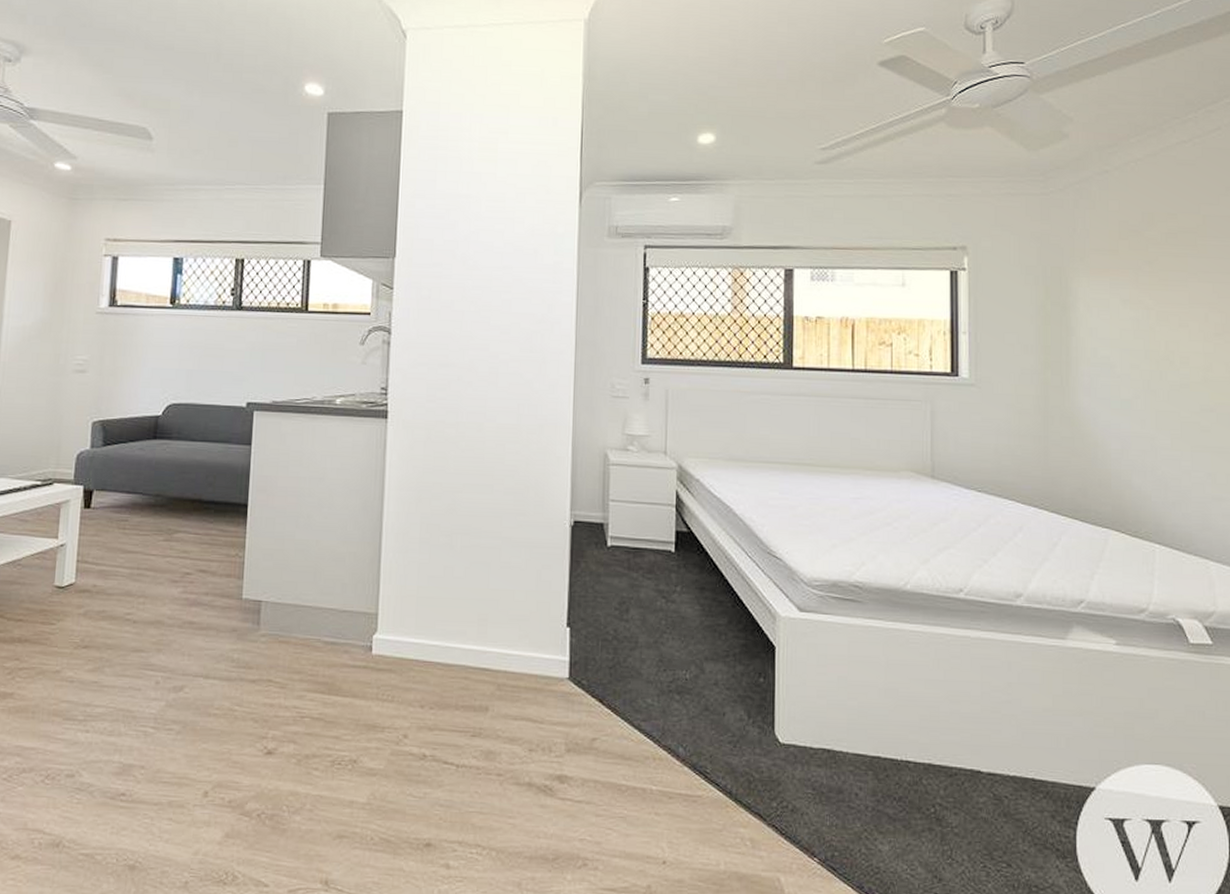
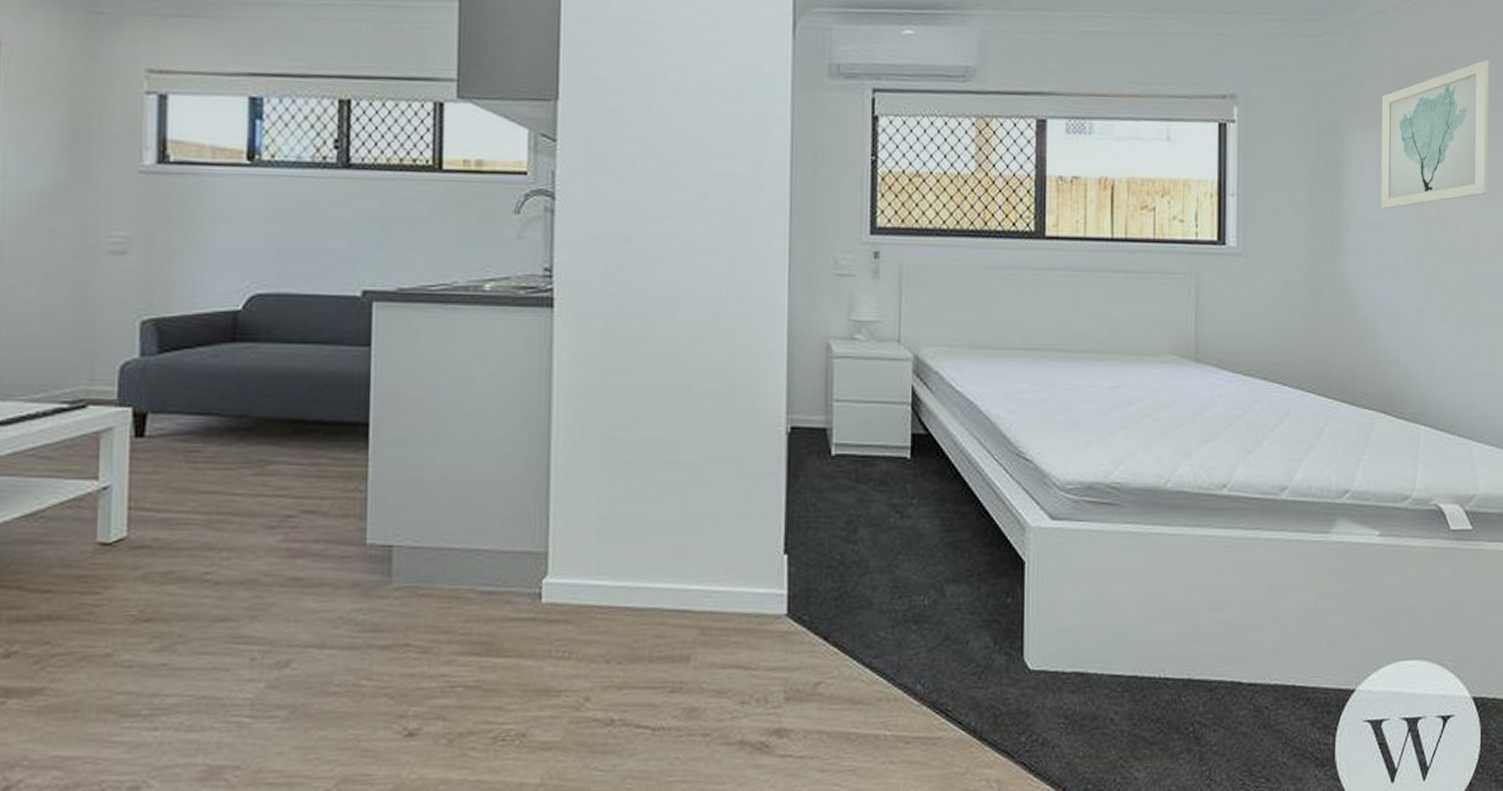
wall art: none [1107,212,1217,346] -> present [1381,60,1490,209]

